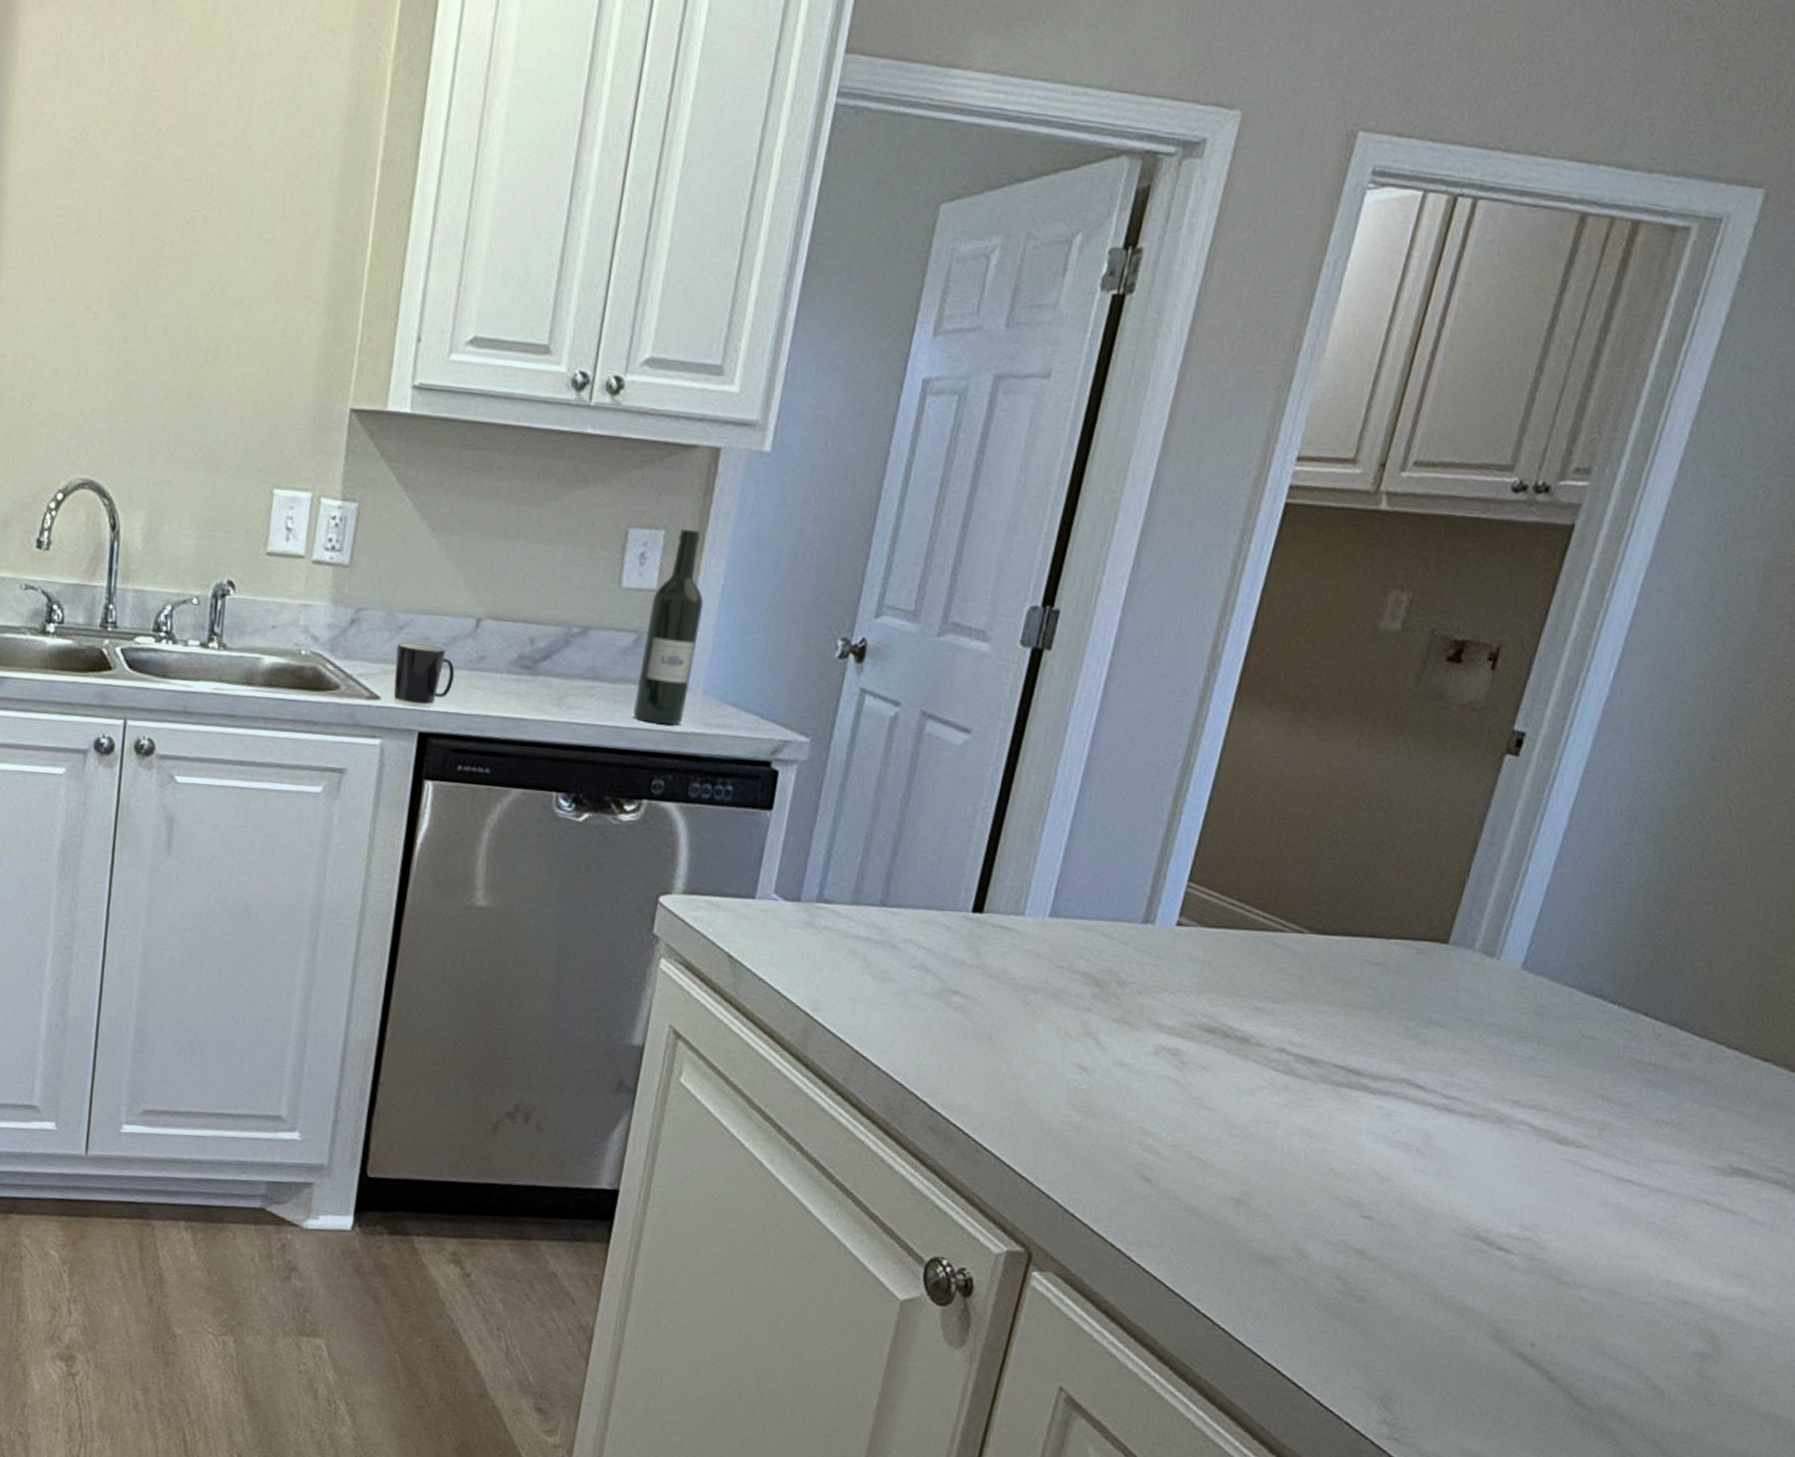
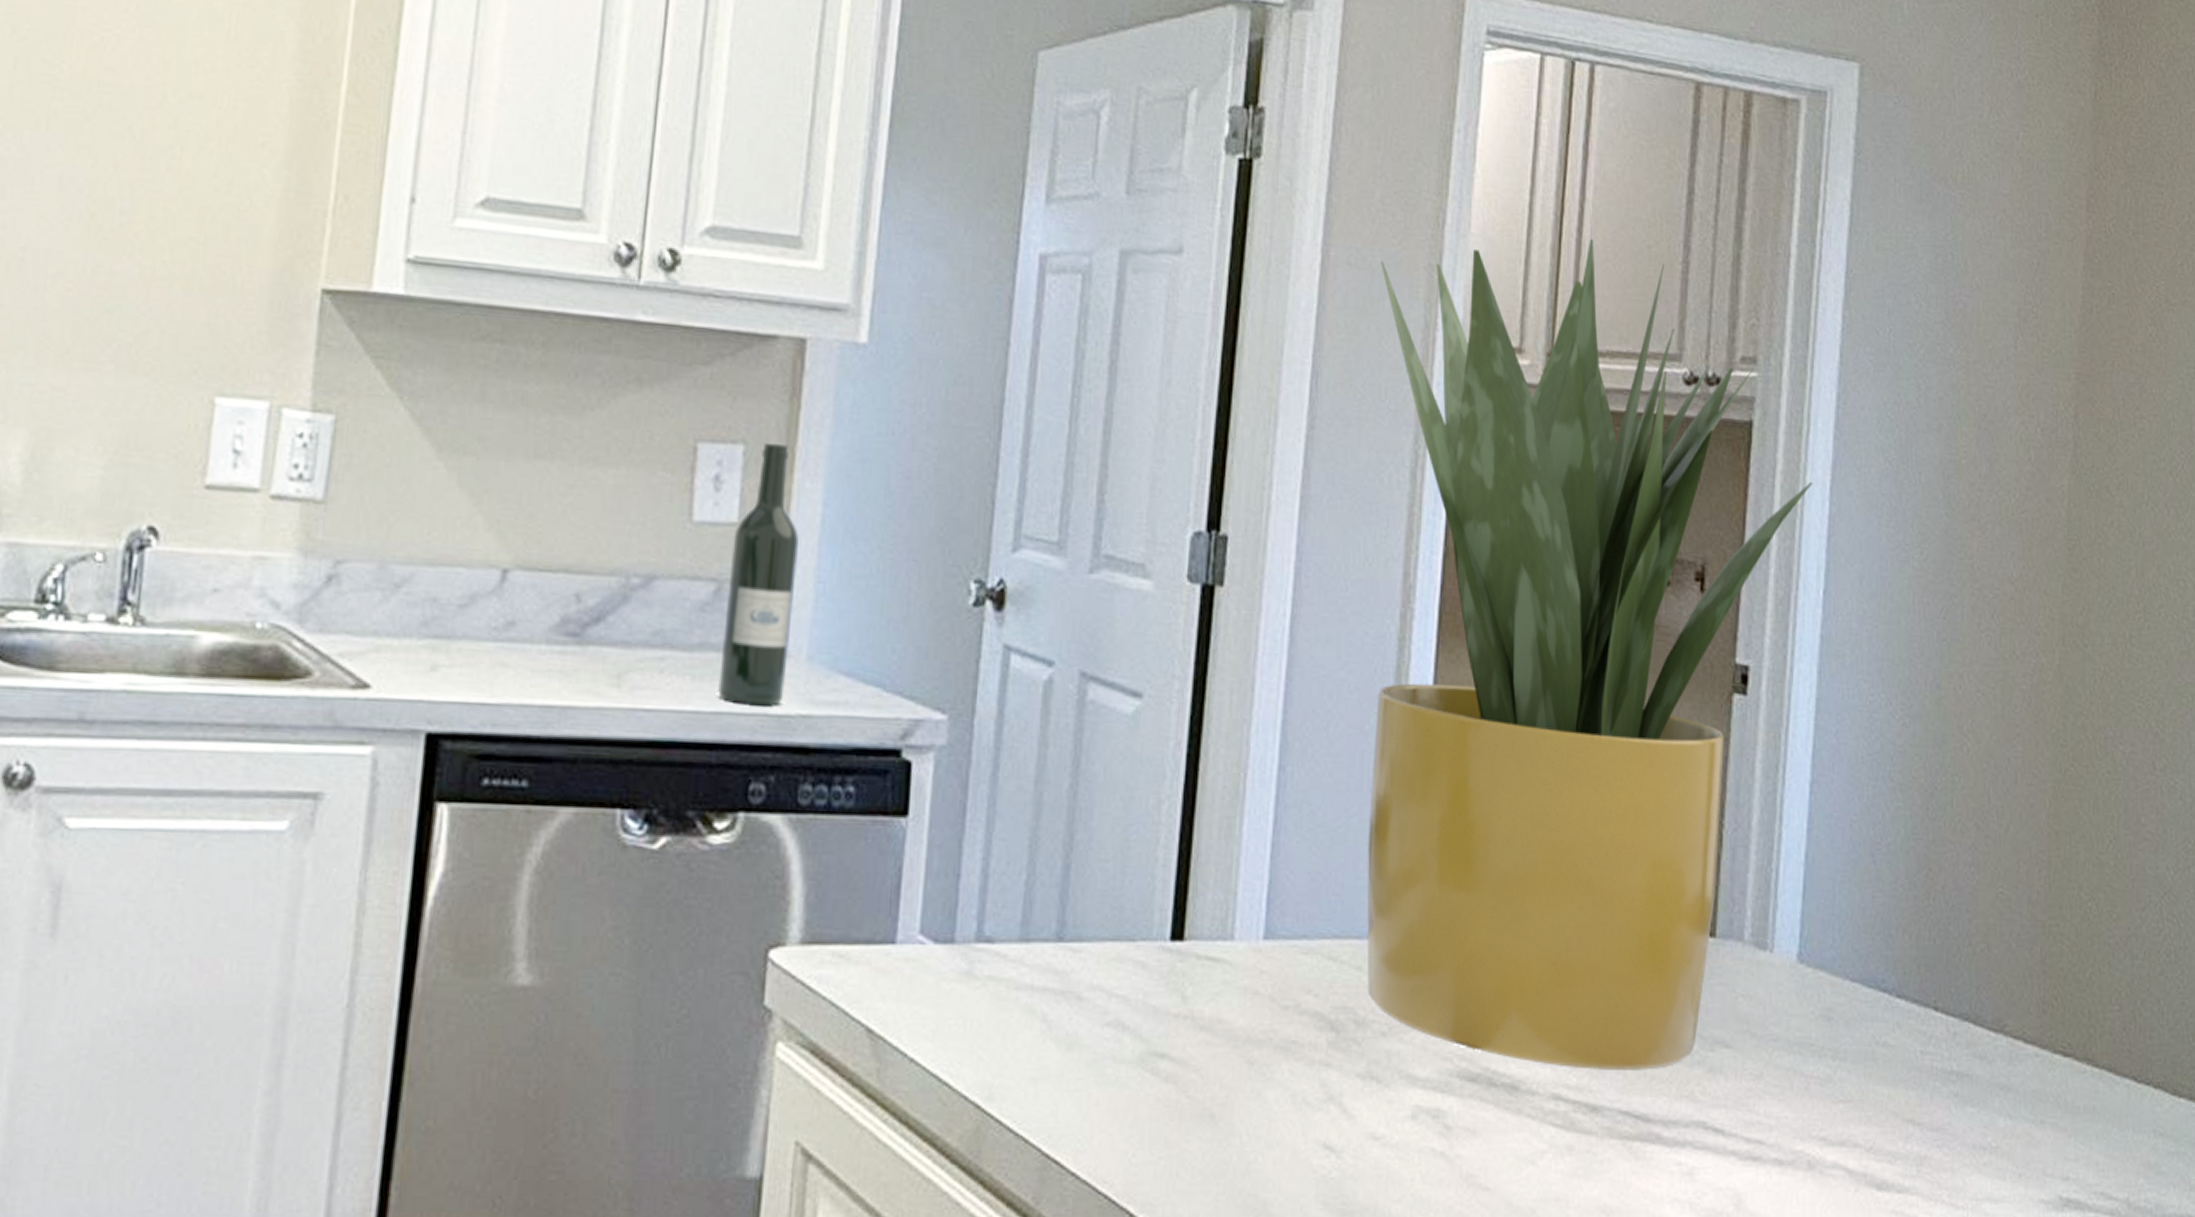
mug: present [393,642,455,709] -> none [388,606,474,699]
planter: none [1130,361,1624,1038] -> present [1367,238,1812,1070]

